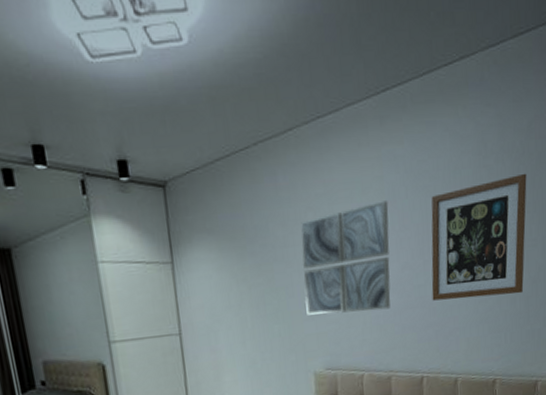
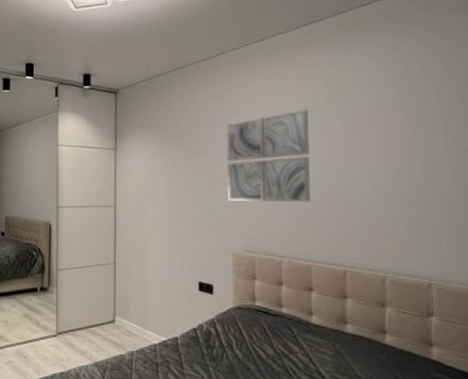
wall art: present [431,173,527,301] -> none [352,90,459,200]

